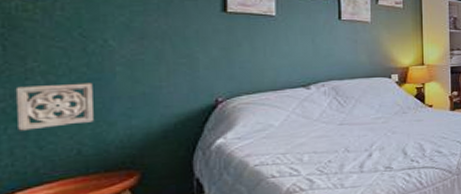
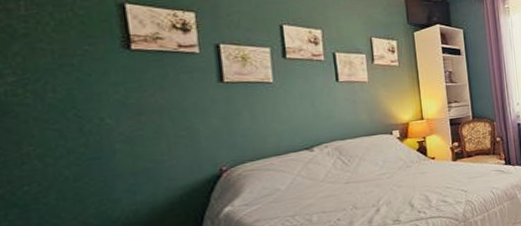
wall ornament: present [15,82,94,131] -> none [12,162,97,216]

